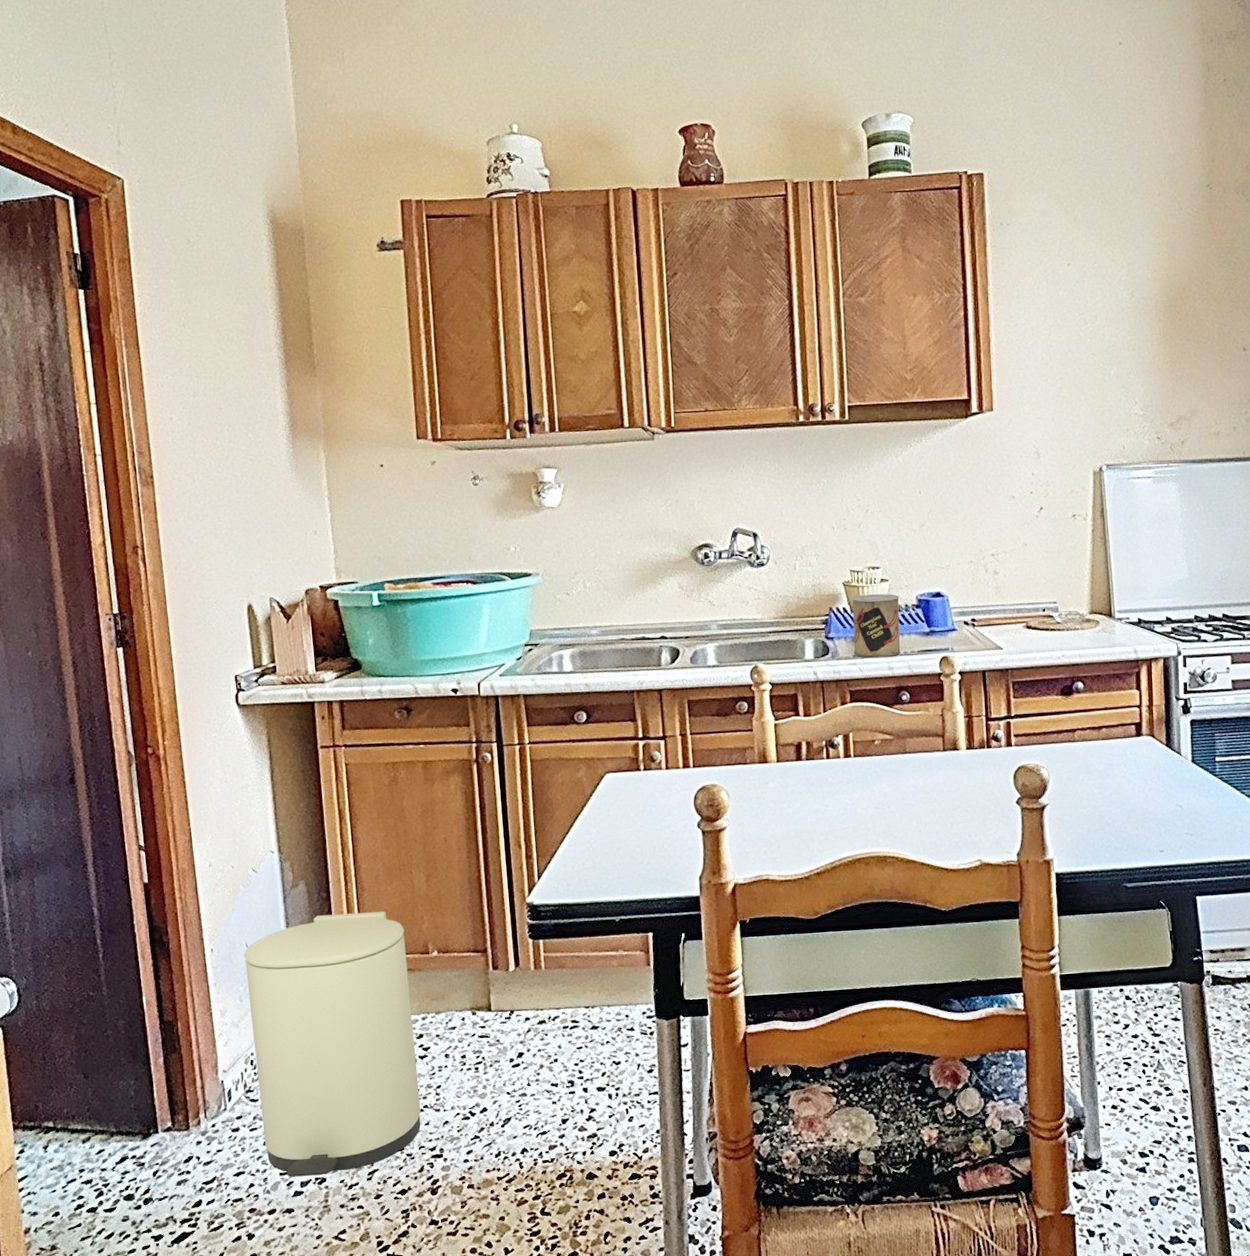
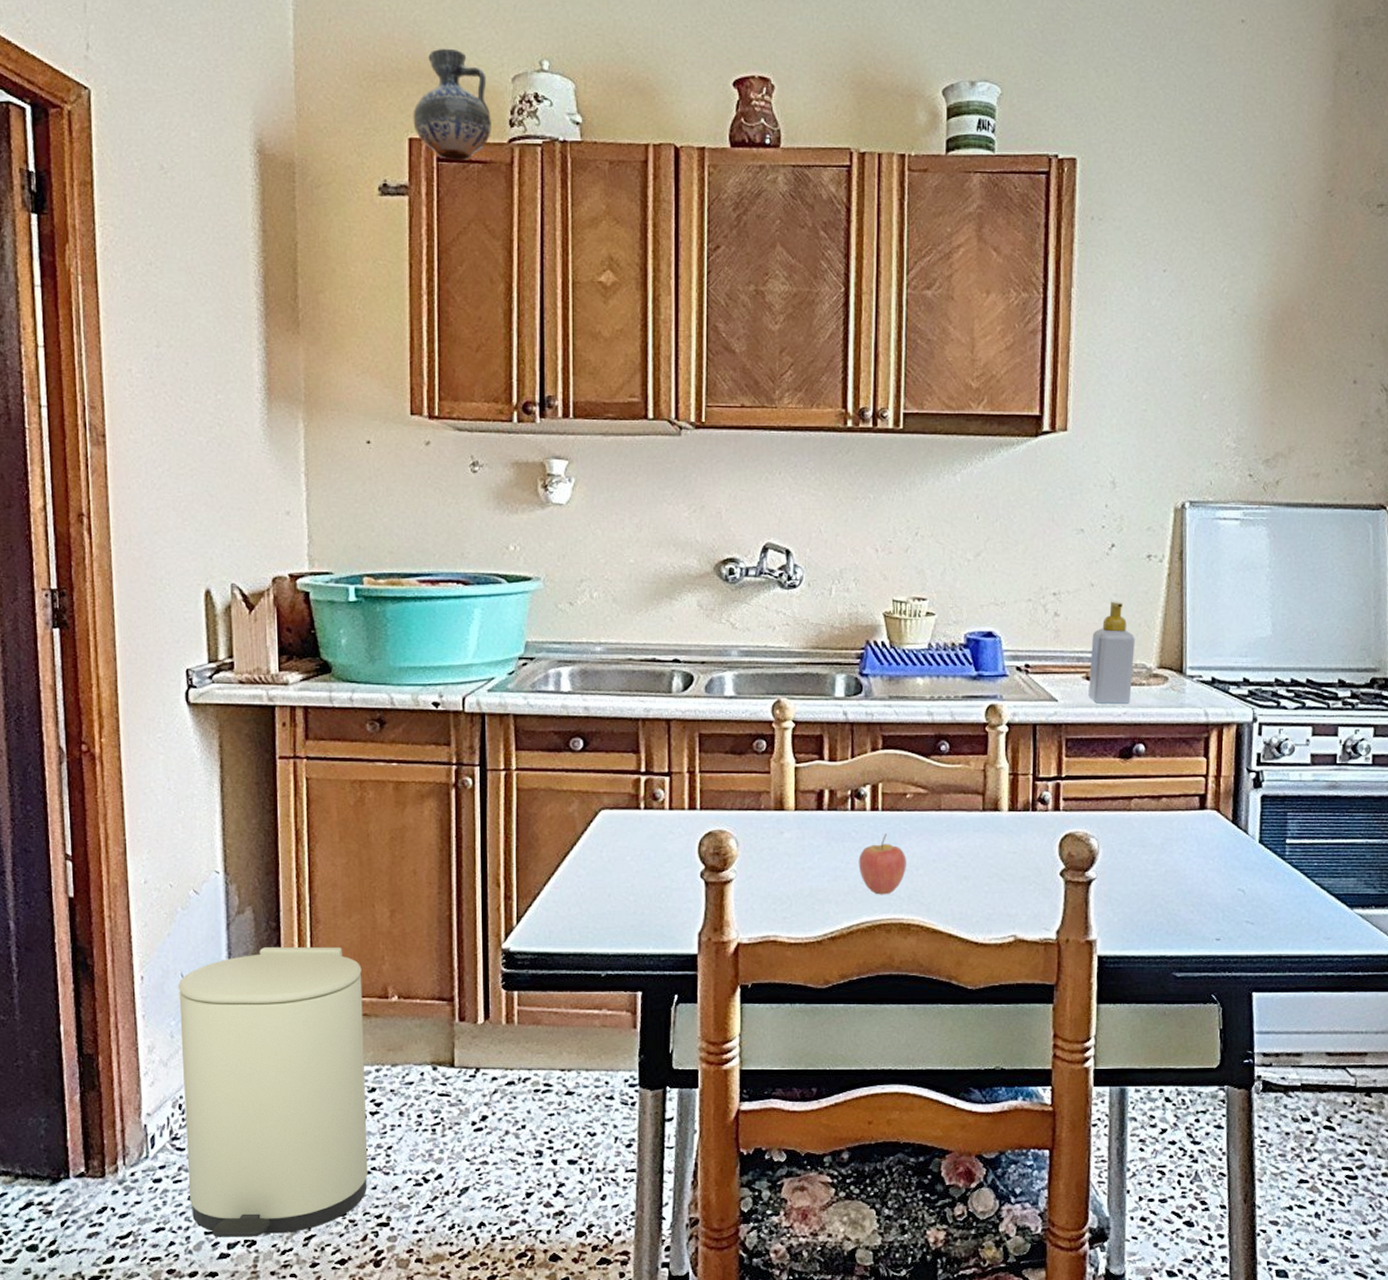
ceramic jug: none [402,120,472,217] -> present [413,48,492,161]
fruit: none [836,776,879,832] -> present [858,833,906,895]
tin can: present [852,594,901,658] -> none [889,629,946,701]
soap bottle: none [1029,557,1068,649] -> present [1088,601,1135,704]

